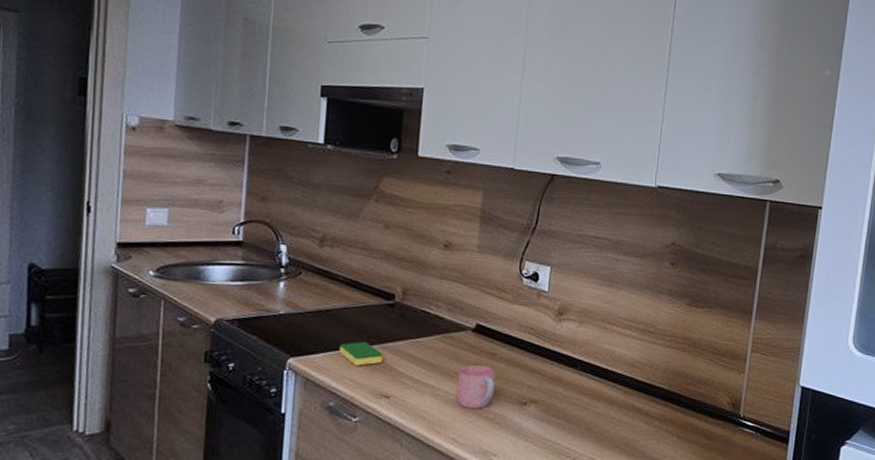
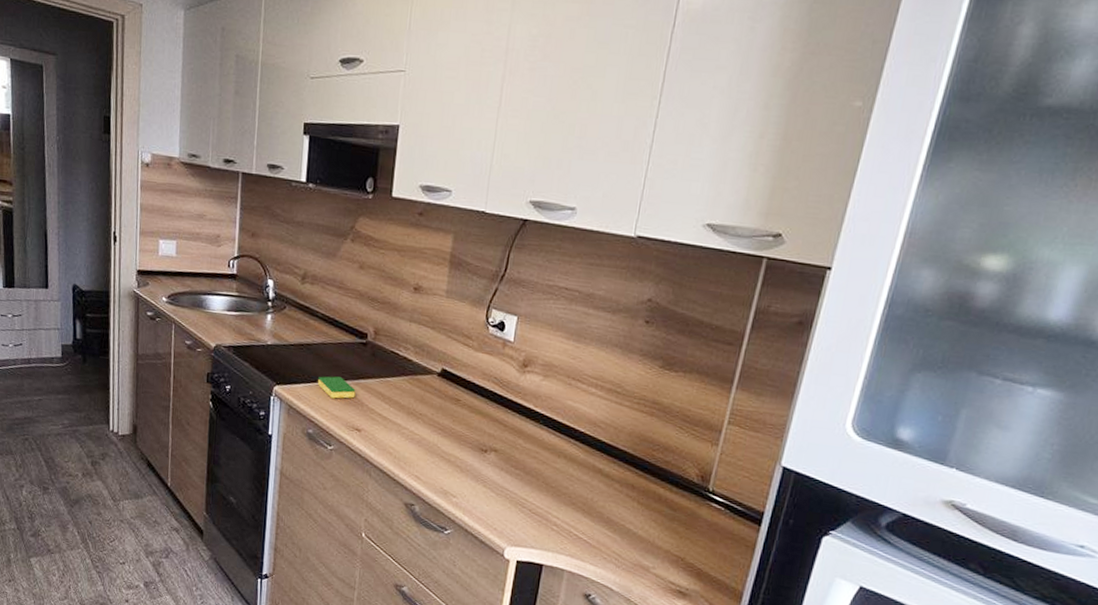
mug: present [456,365,496,409] -> none [420,408,459,451]

